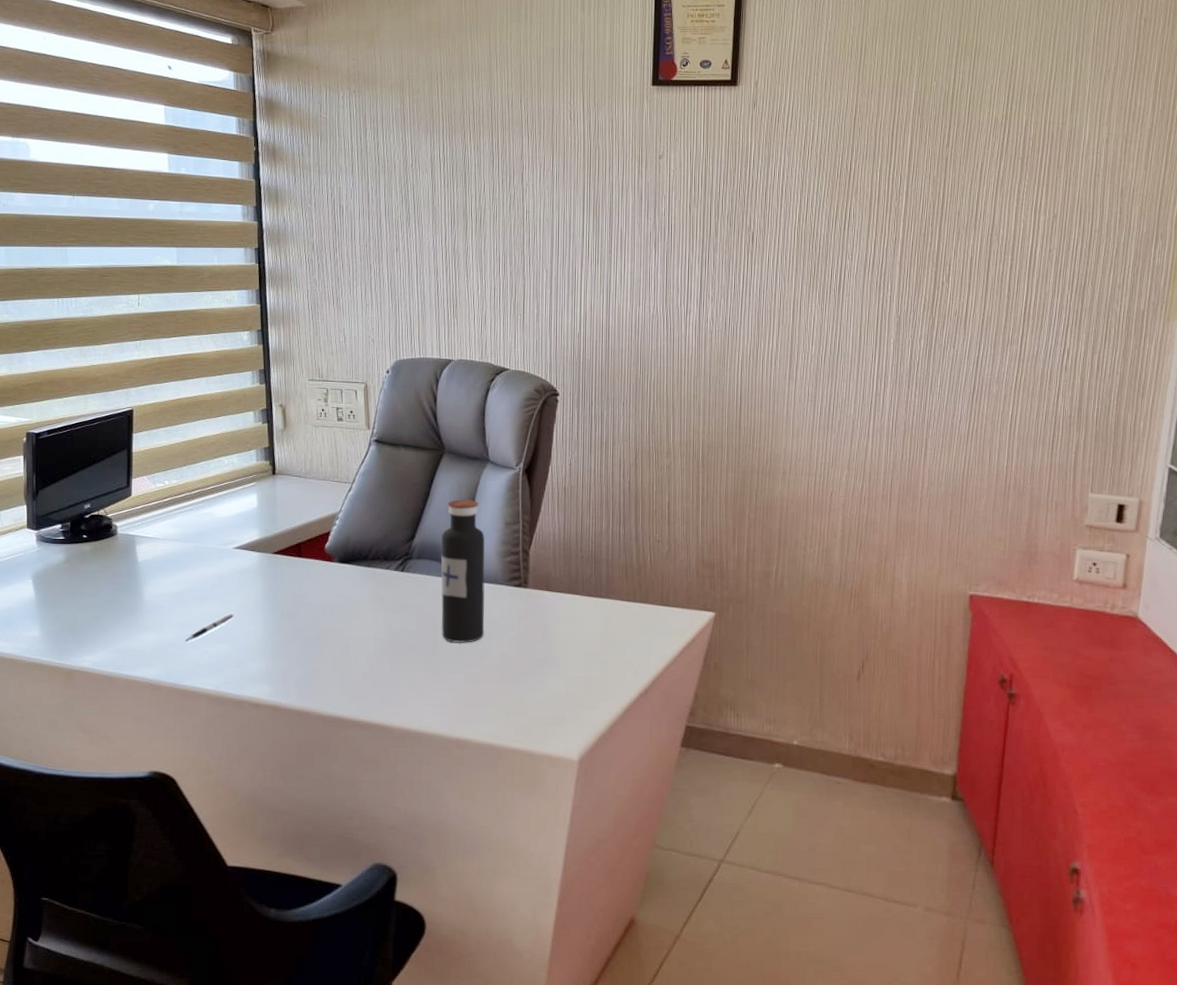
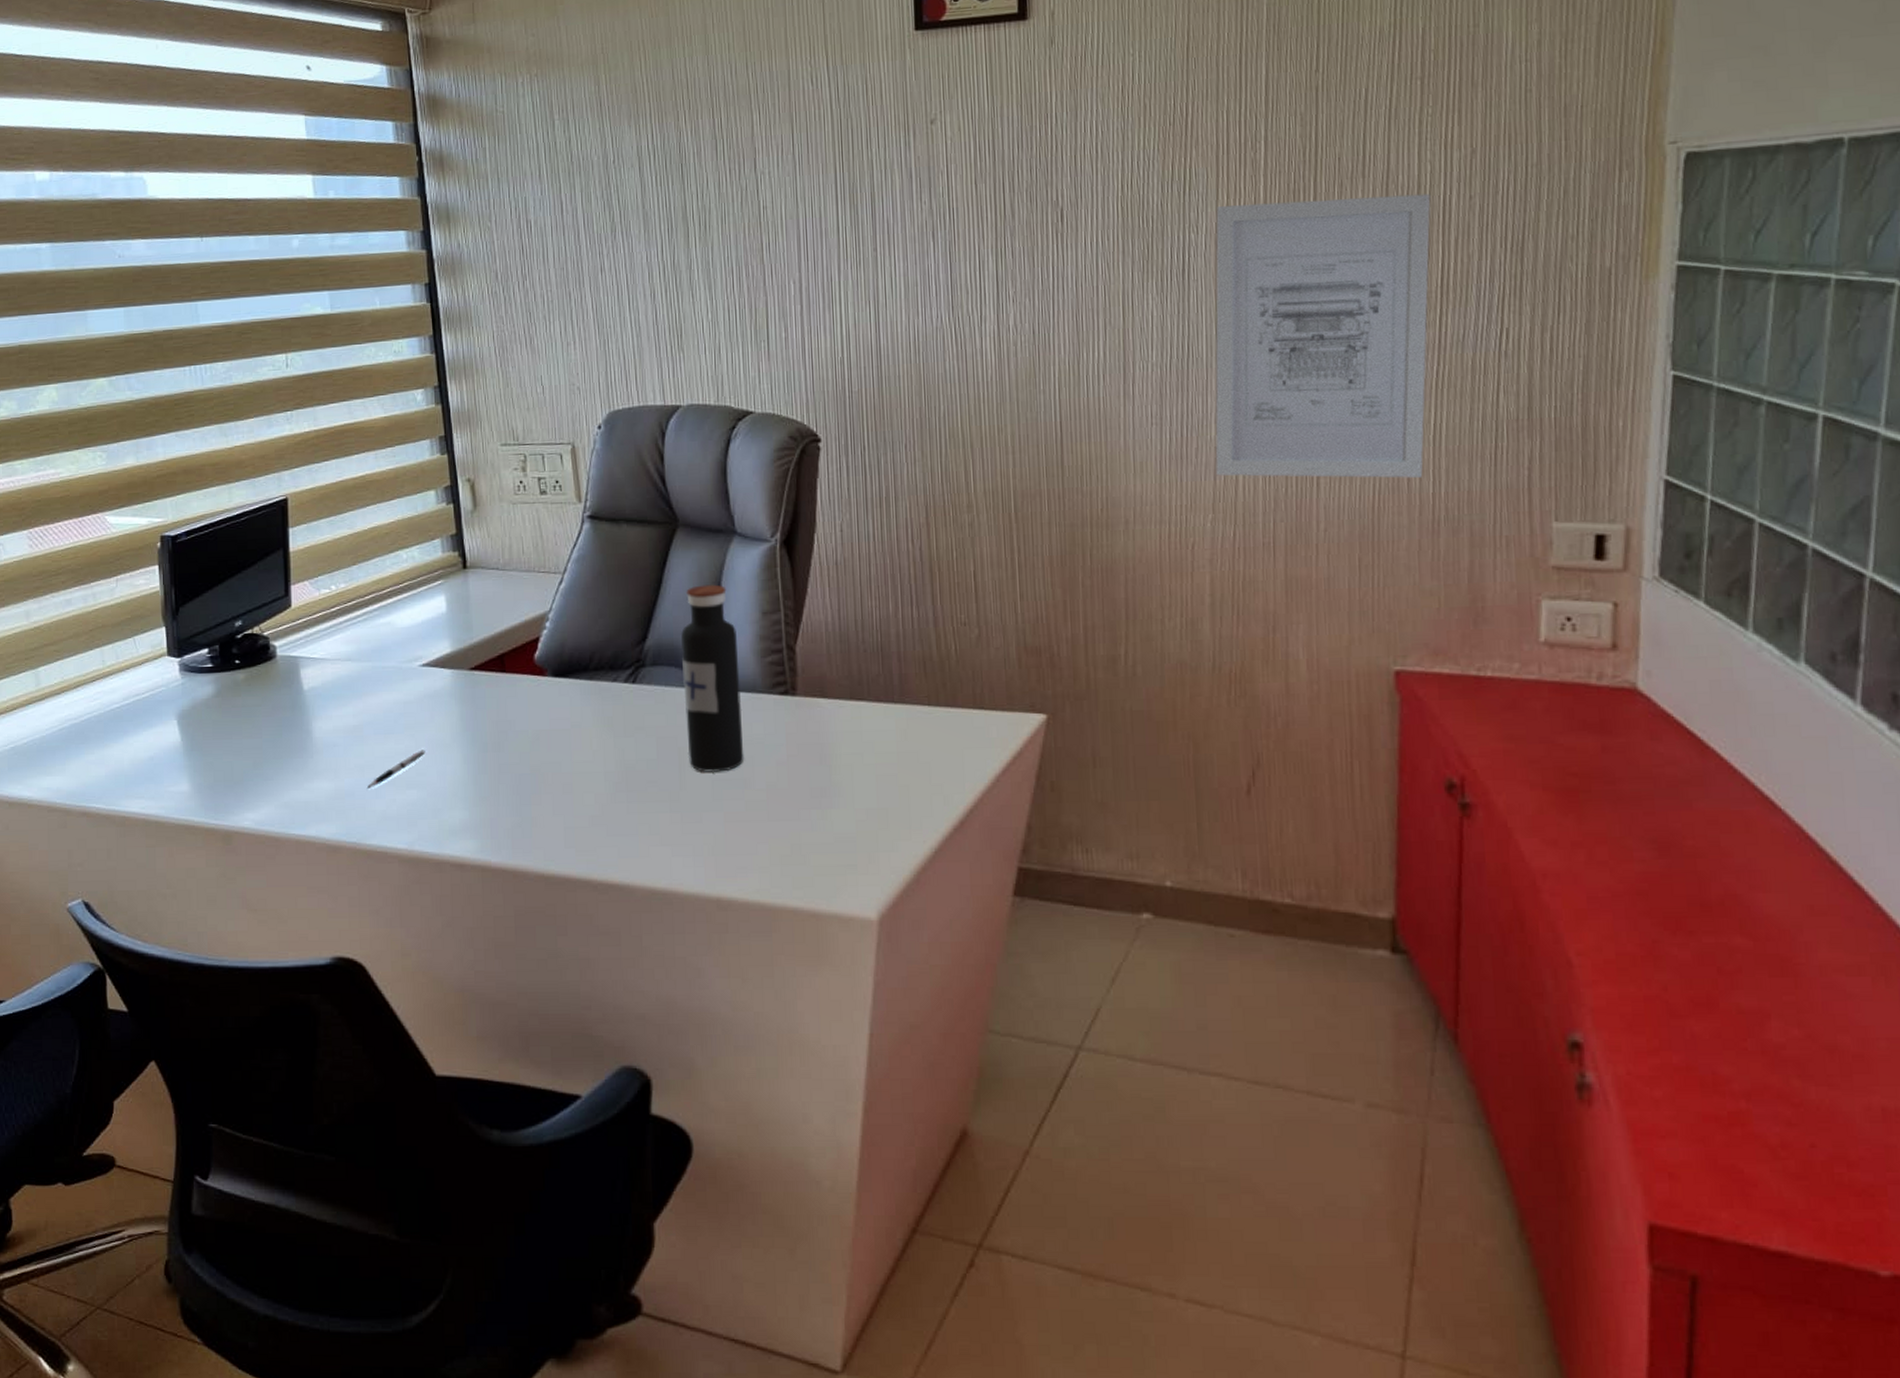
wall art: none [852,241,1022,454] -> present [1215,193,1431,478]

